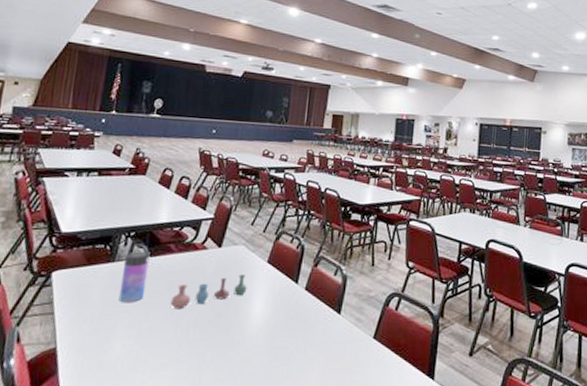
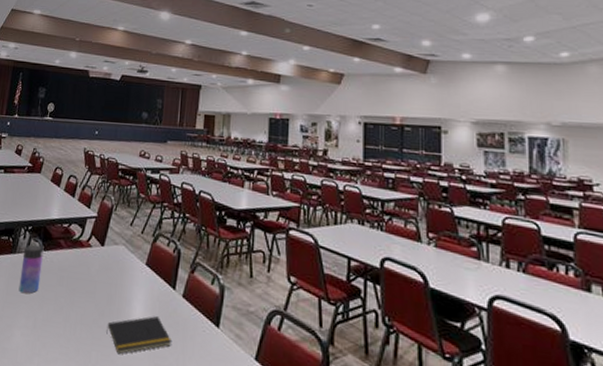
vase: present [170,275,247,310] -> none [60,275,128,306]
notepad: none [223,310,294,351] -> present [106,316,173,355]

